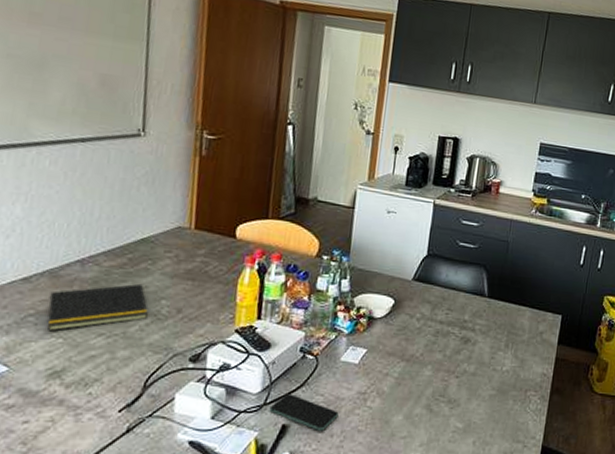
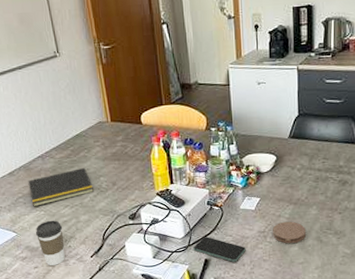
coffee cup: none [39,352,87,421] -> present [35,220,65,265]
coaster: none [375,382,415,412] -> present [273,221,306,244]

